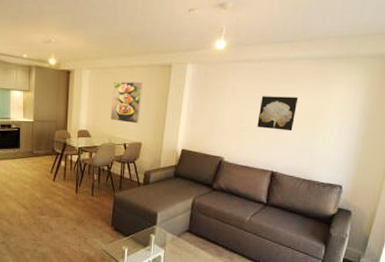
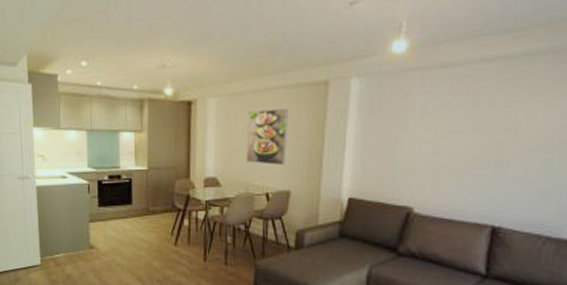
wall art: present [257,96,299,132] -> none [464,112,531,165]

